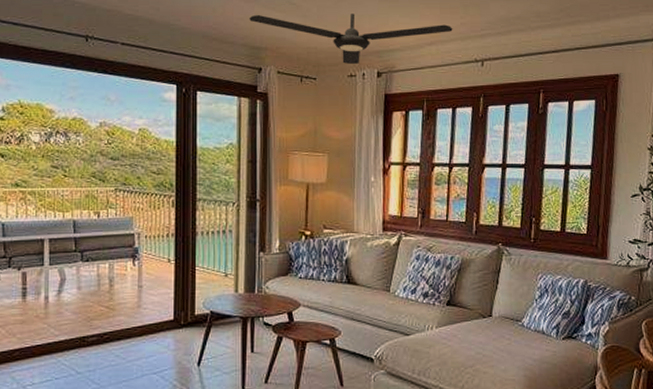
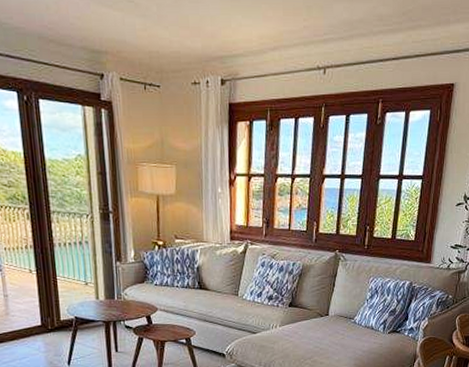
ceiling fan: present [249,14,453,65] -> none [86,12,296,71]

